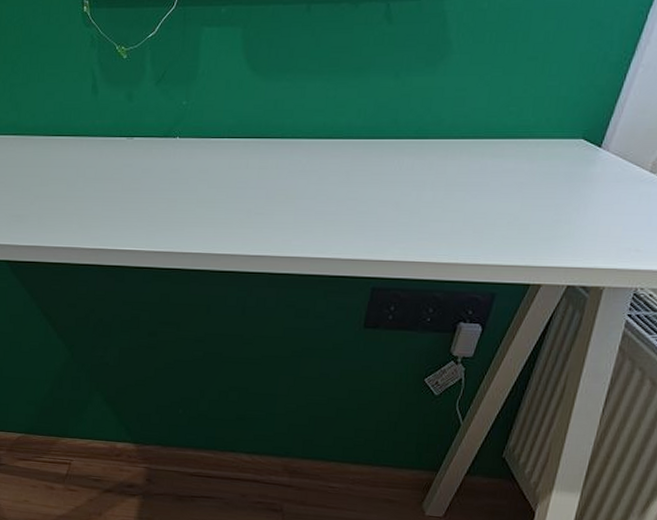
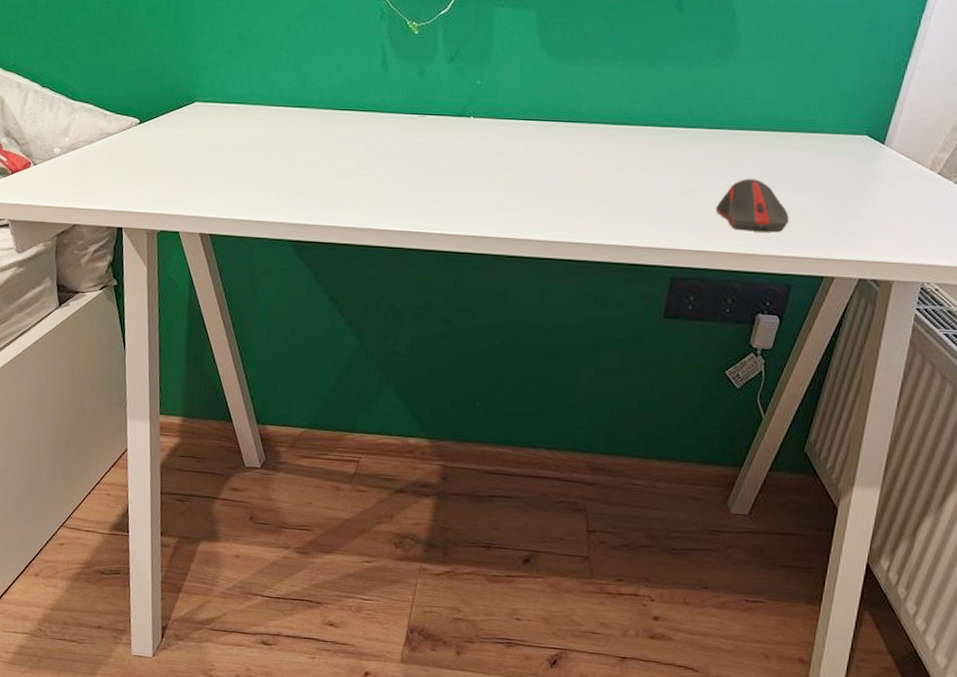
computer mouse: none [419,188,496,242] -> present [715,178,789,233]

